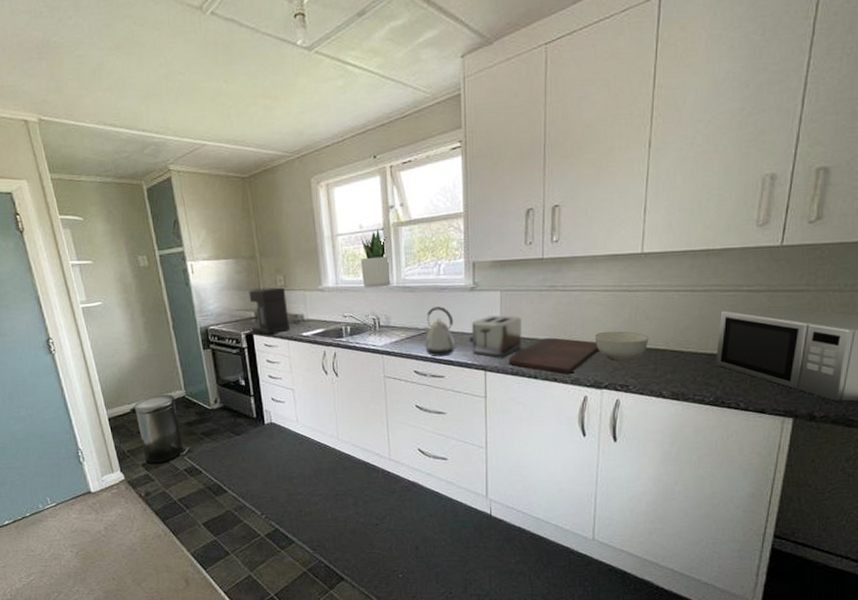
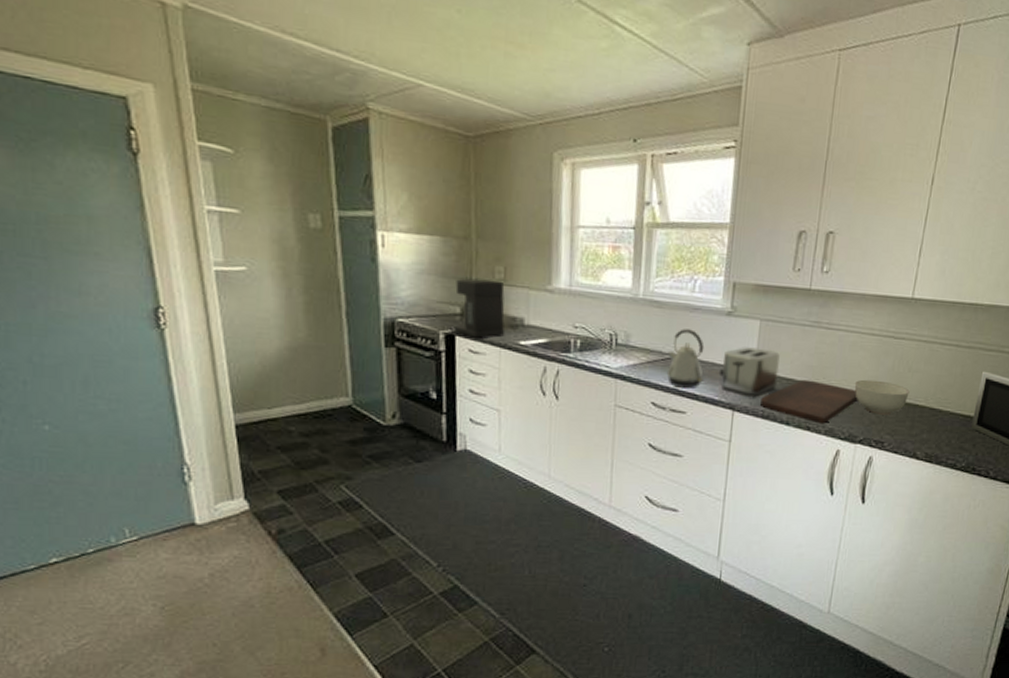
pedal bin: present [130,394,190,465] -> none [269,399,350,493]
planter: present [360,228,392,288] -> none [602,225,639,298]

